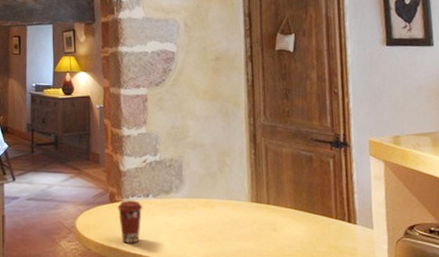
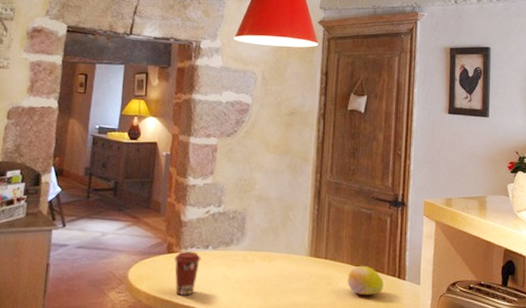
fruit: none [293,209,333,242] -> present [347,265,383,296]

